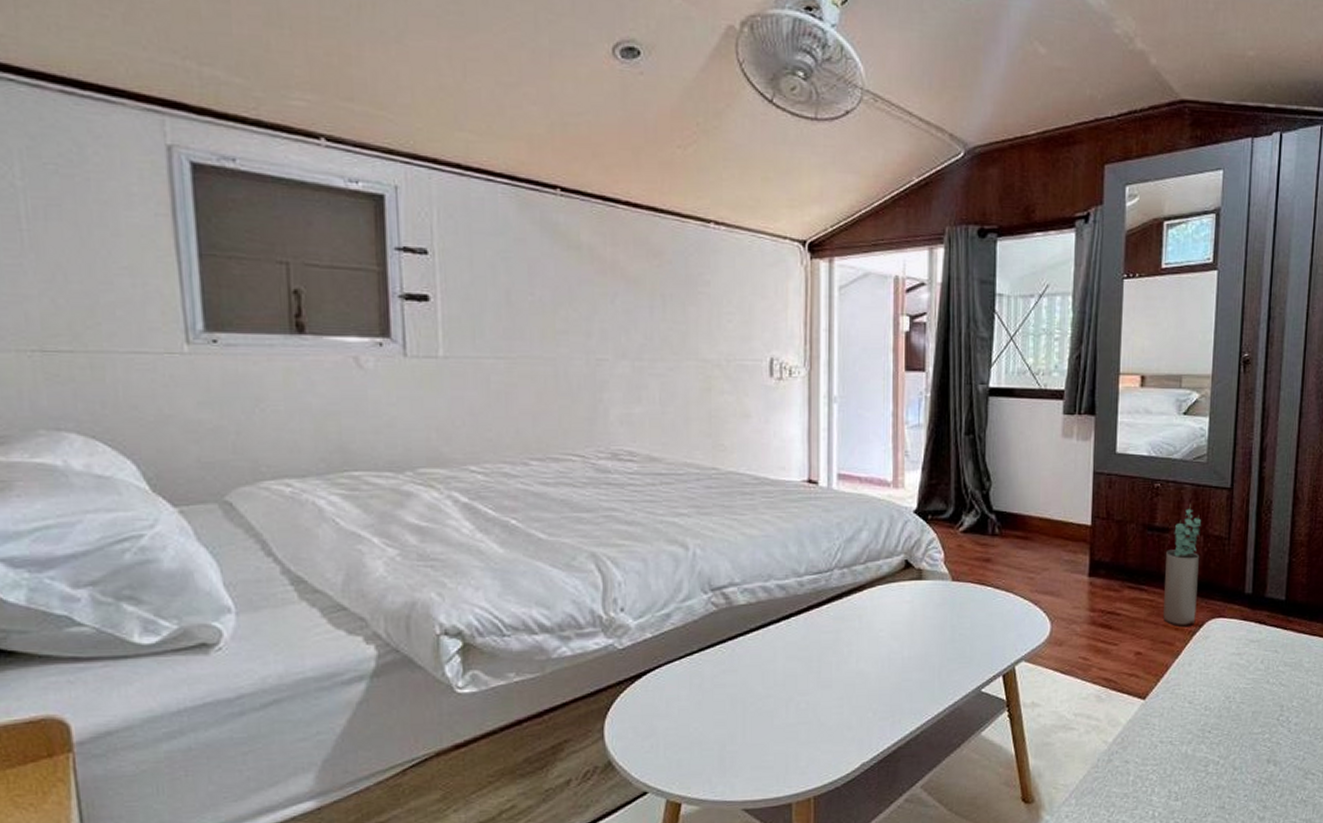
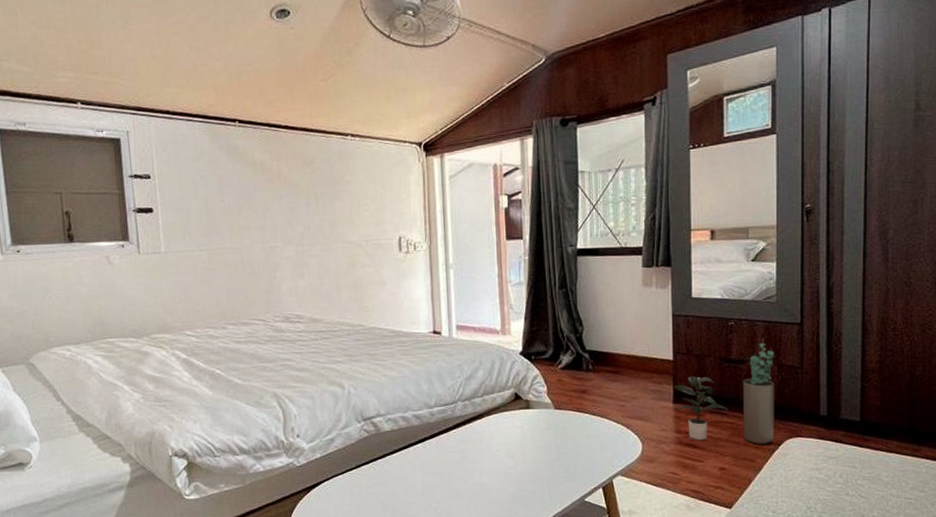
potted plant: none [1090,545,1149,621] -> present [674,376,729,441]

